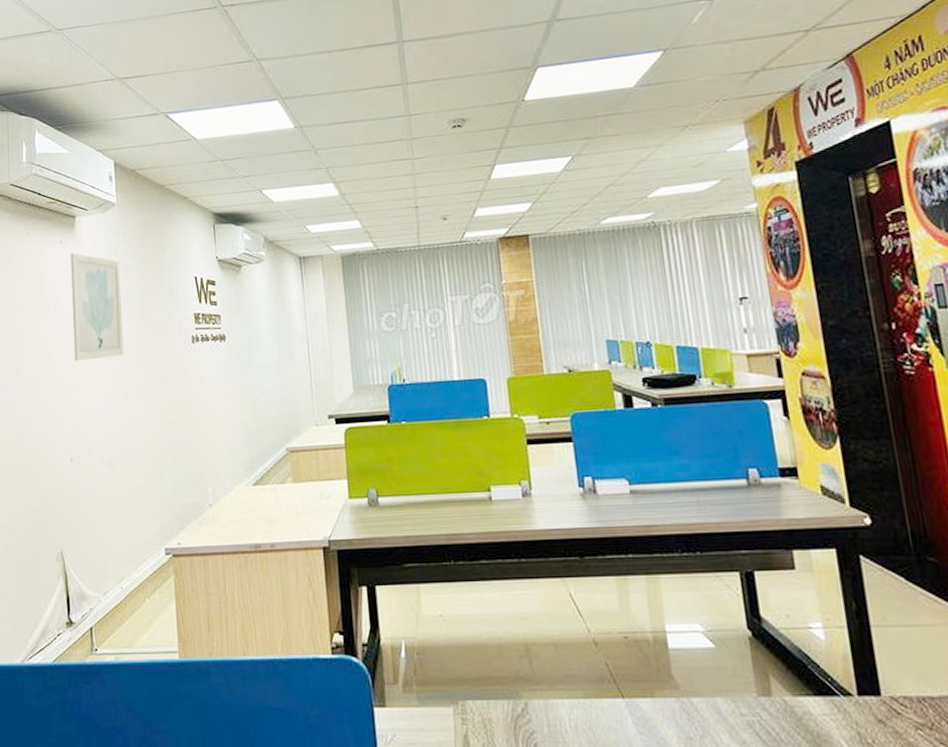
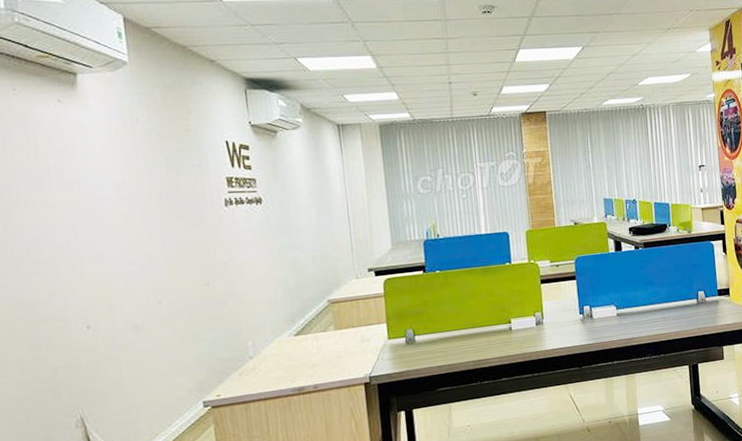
wall art: present [70,253,124,361] -> none [72,113,146,227]

